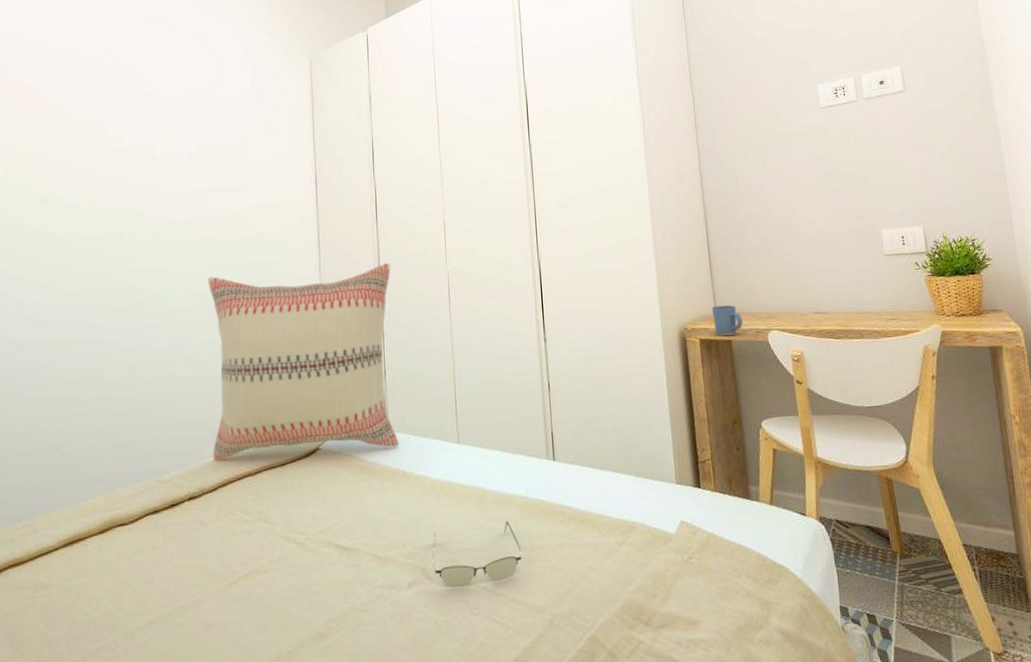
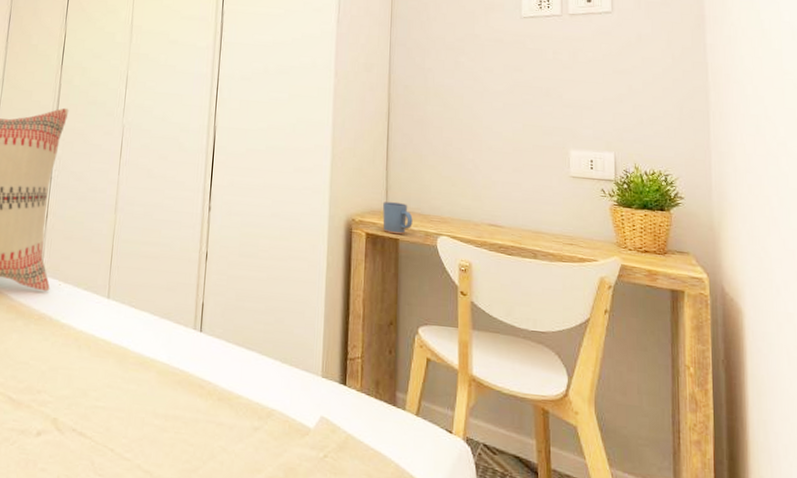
eyeglasses: present [432,520,522,587] -> none [63,384,155,444]

